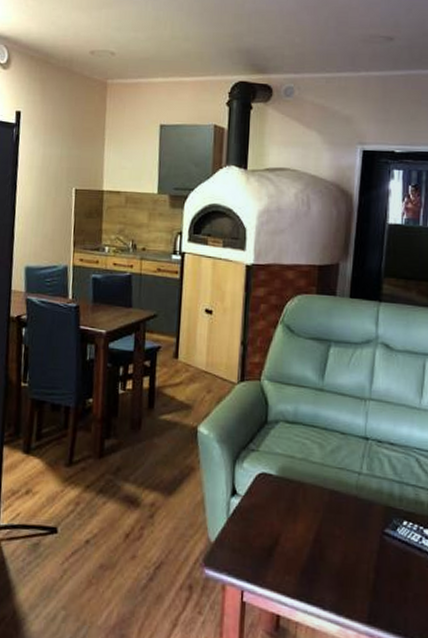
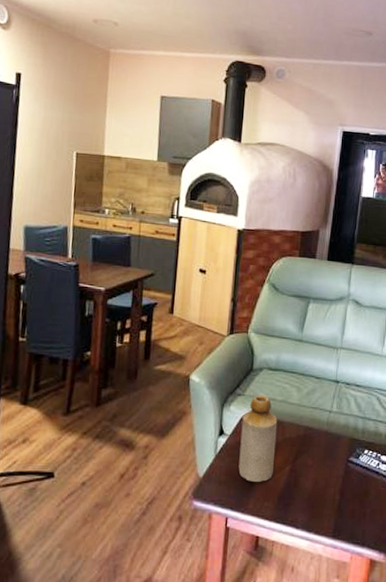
bottle: none [254,451,298,552] -> present [238,395,278,482]

